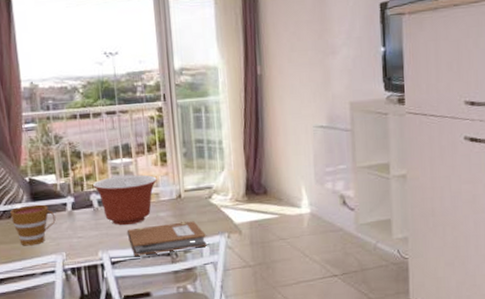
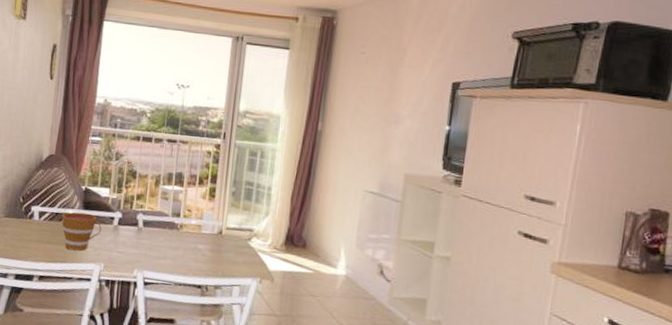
mixing bowl: present [92,174,157,226] -> none [141,201,203,251]
notebook: present [128,221,207,256] -> none [164,254,240,287]

